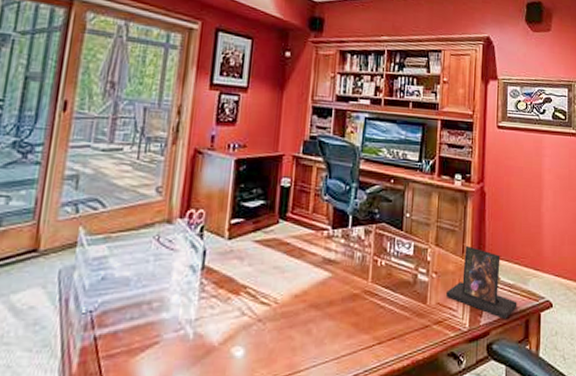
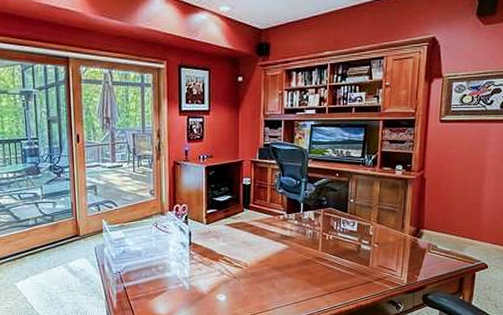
photo frame: present [446,245,517,320] -> none [387,222,453,278]

